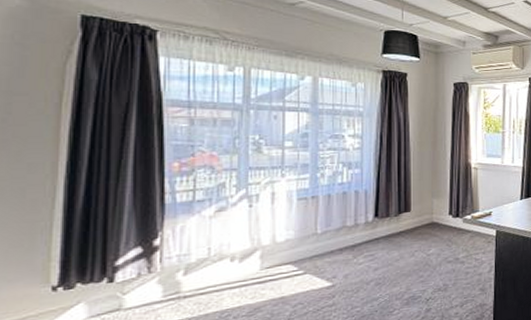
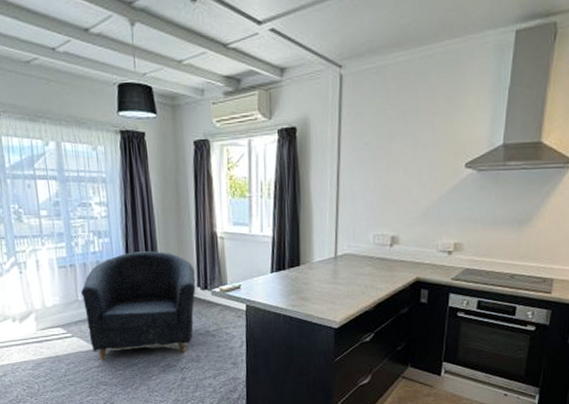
armchair: none [320,181,447,298] -> present [80,251,196,361]

